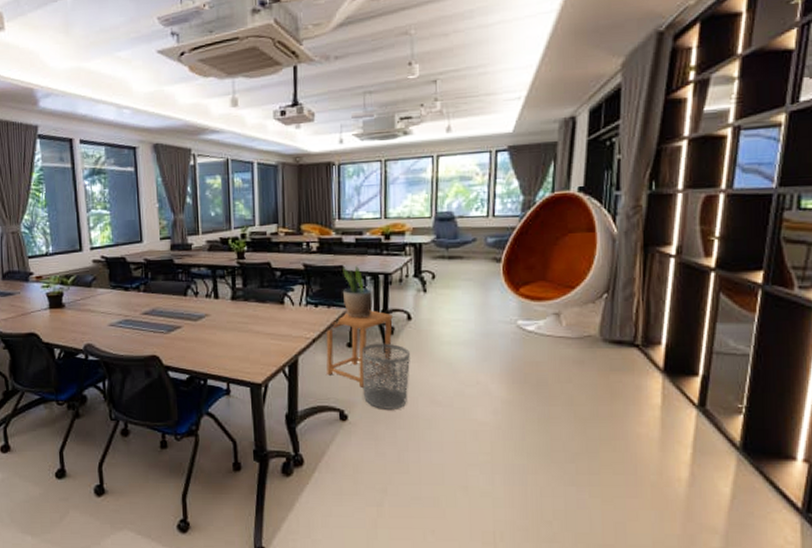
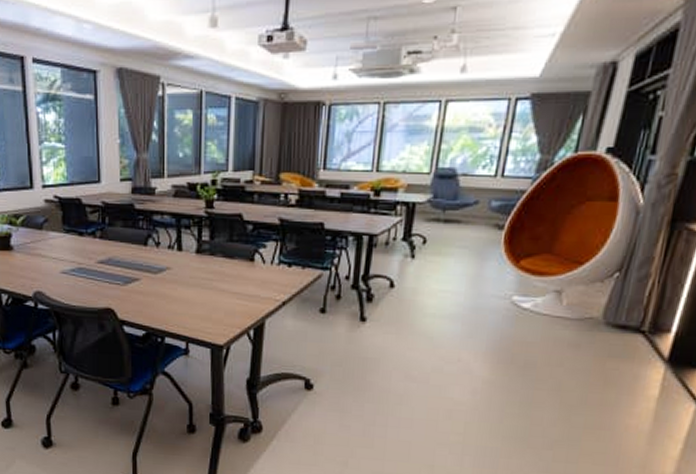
side table: present [326,309,393,388] -> none [295,271,374,357]
potted plant: present [342,266,374,319] -> none [320,224,355,283]
waste bin: present [361,343,410,409] -> none [332,310,388,382]

